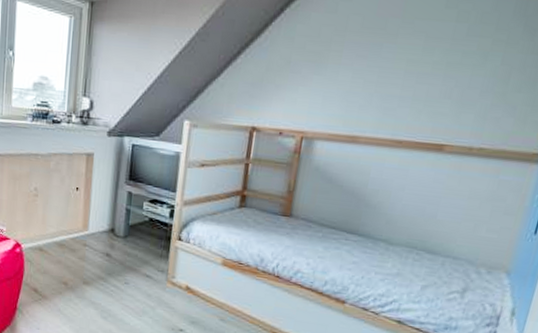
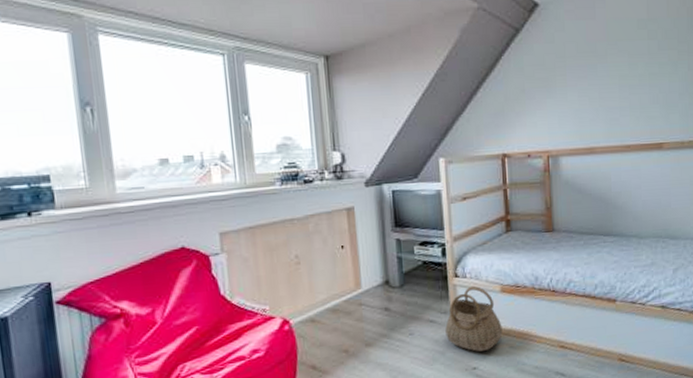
basket: none [159,252,217,317] -> present [445,286,503,352]

